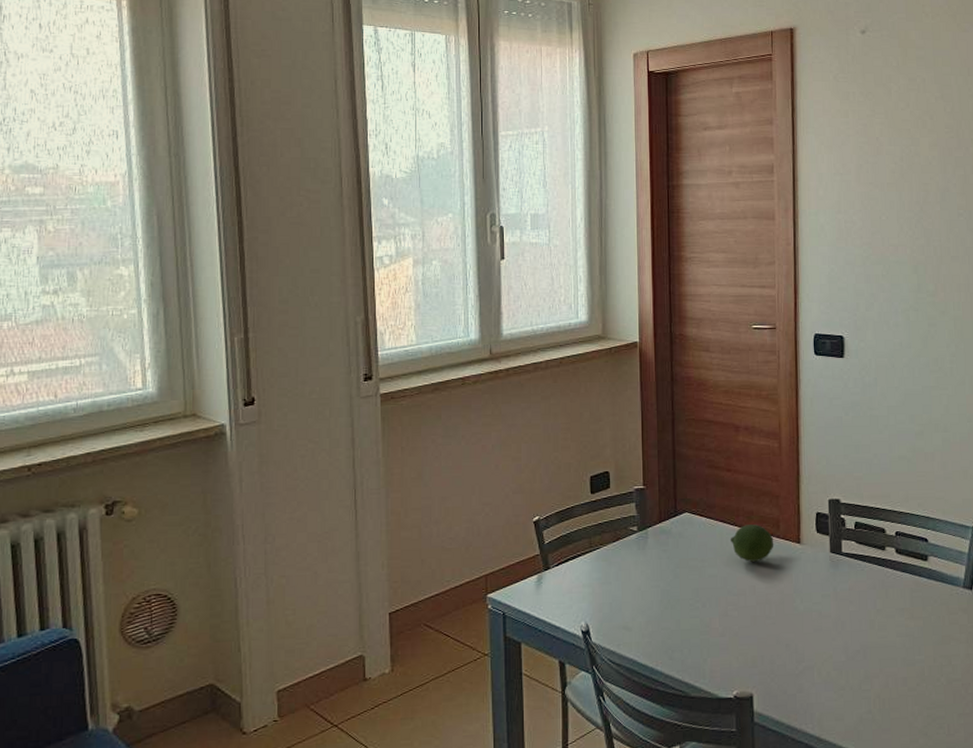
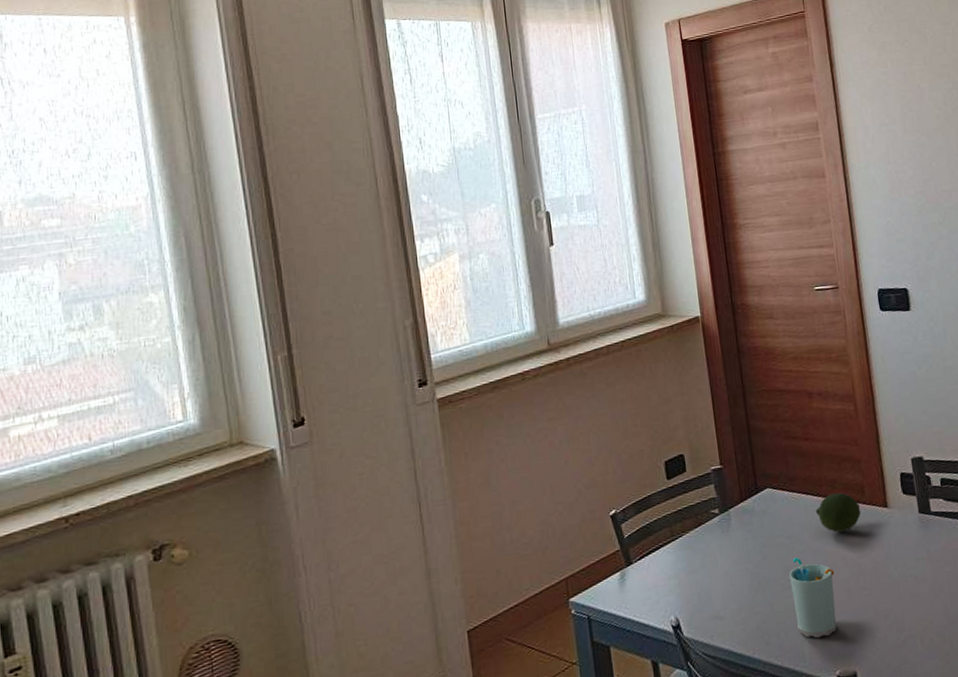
cup: none [698,581,742,659] -> present [788,558,837,639]

